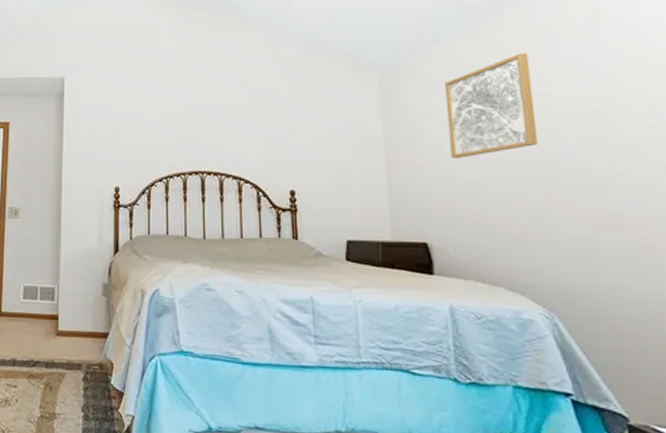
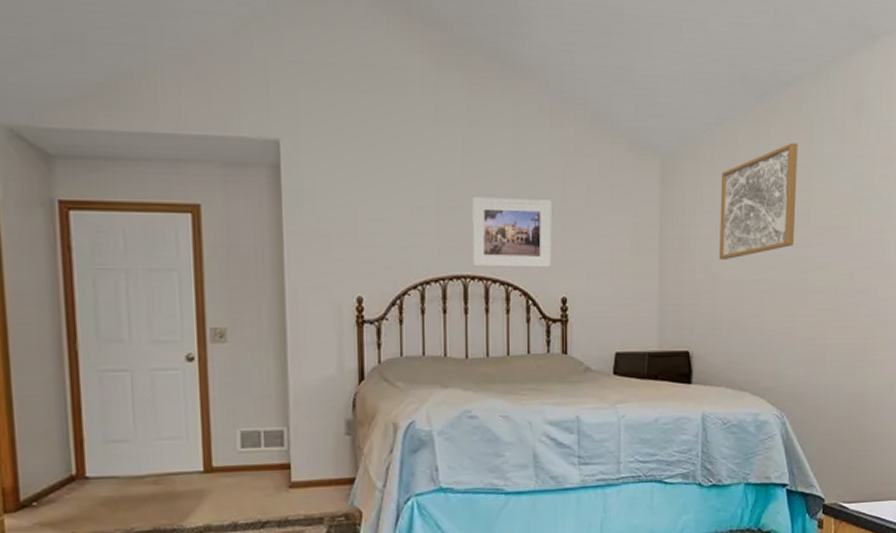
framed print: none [208,110,279,165] -> present [472,196,552,268]

